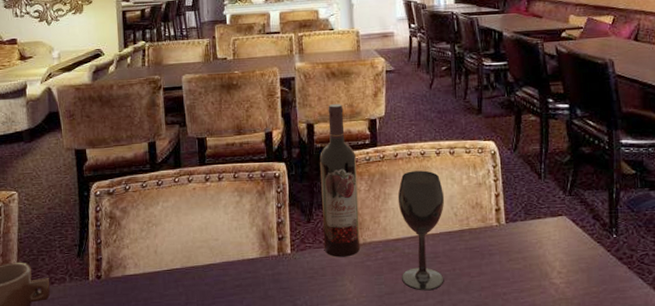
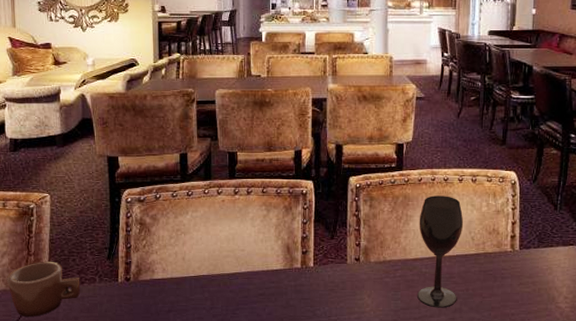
wine bottle: present [320,103,361,257] -> none [345,126,382,273]

